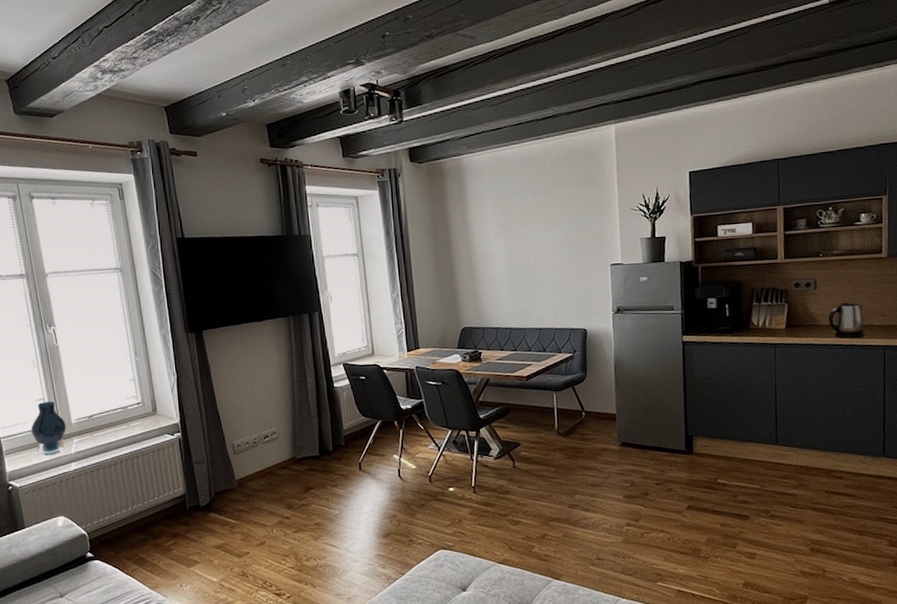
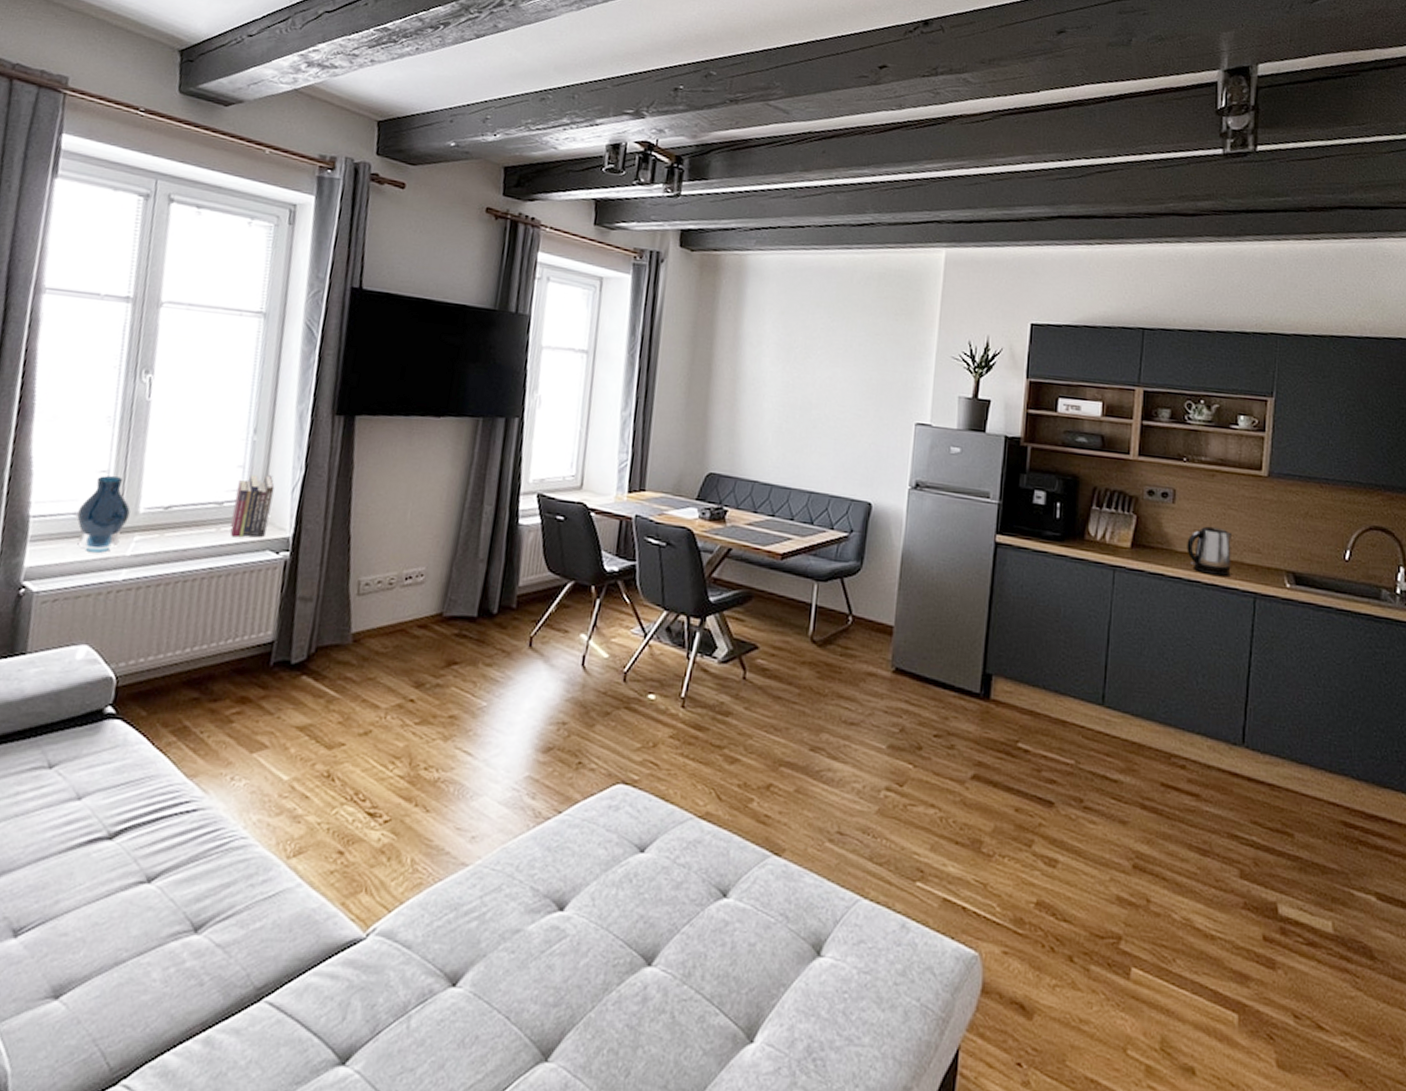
books: none [134,383,161,429] -> present [230,475,275,538]

